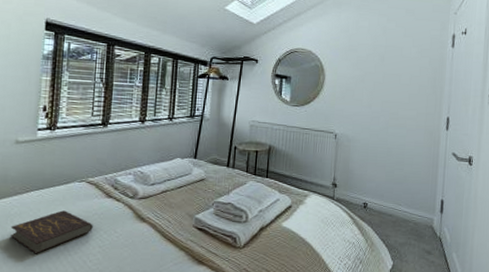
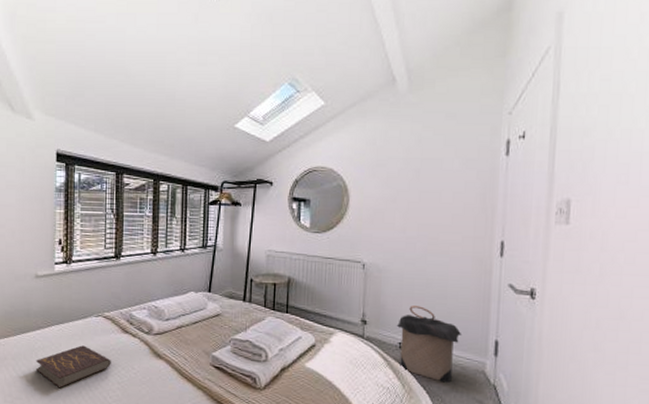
laundry hamper: none [362,171,415,237] -> present [396,306,462,383]

